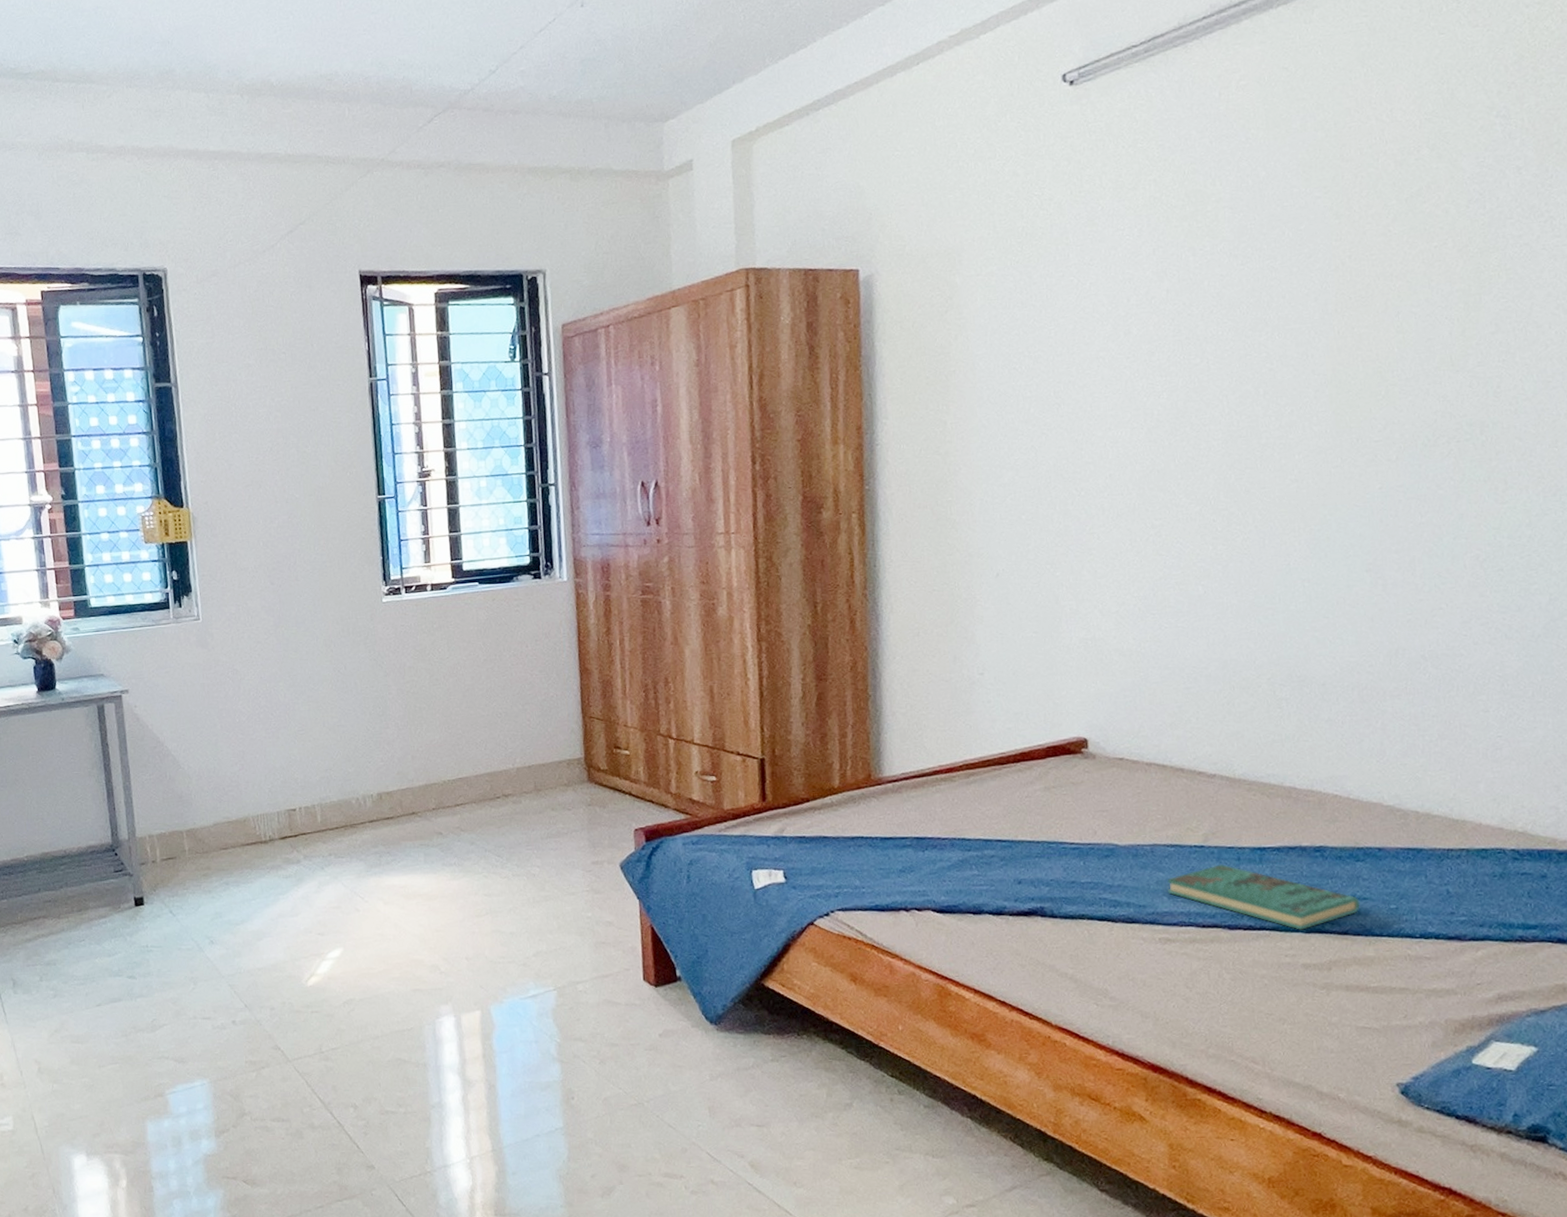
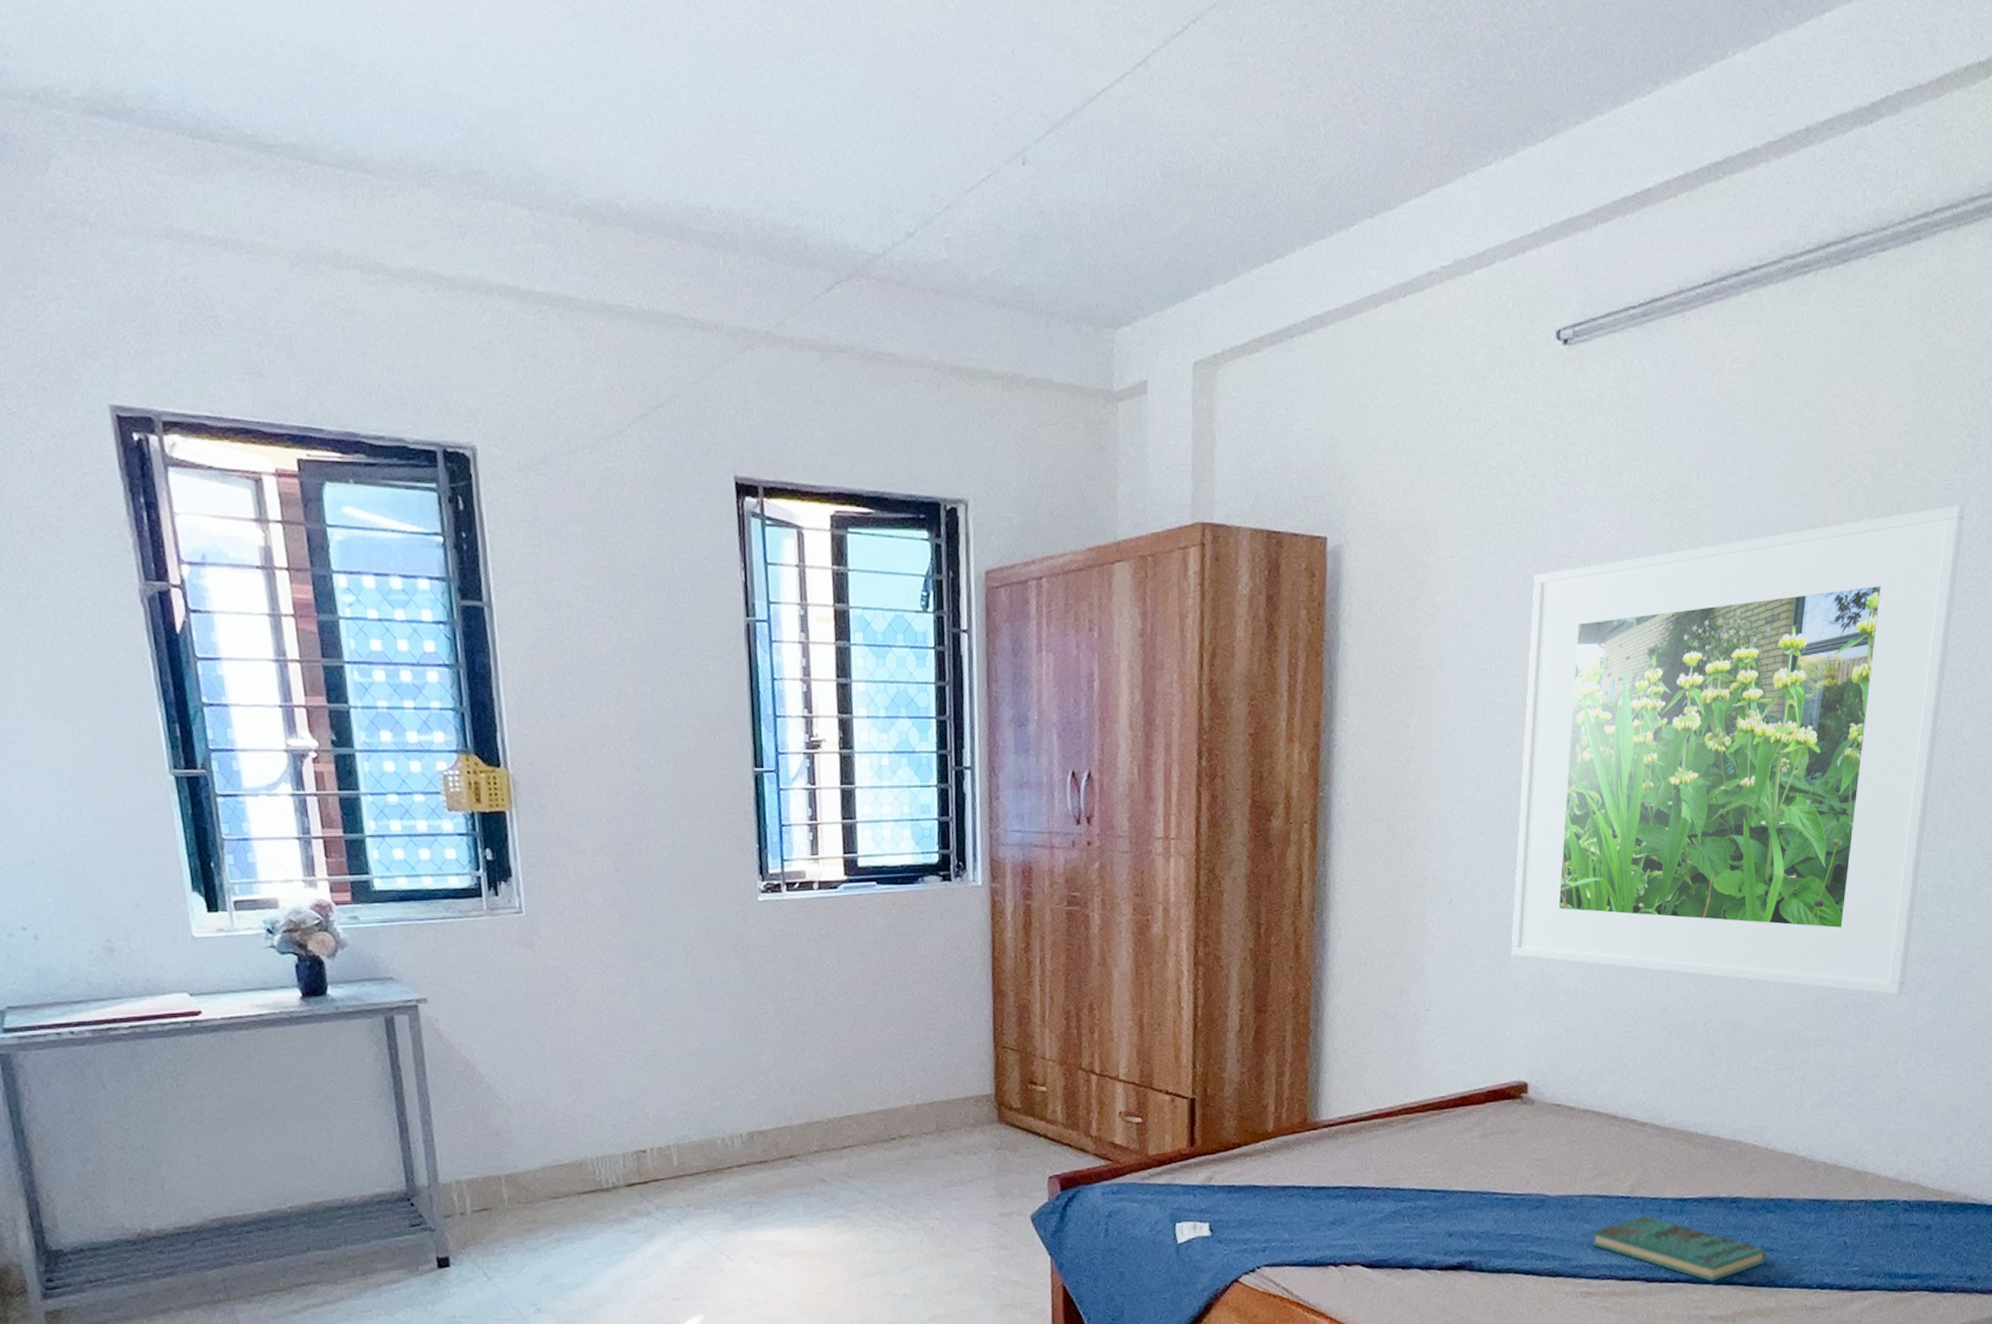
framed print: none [1057,178,1502,645] -> present [1510,504,1966,996]

